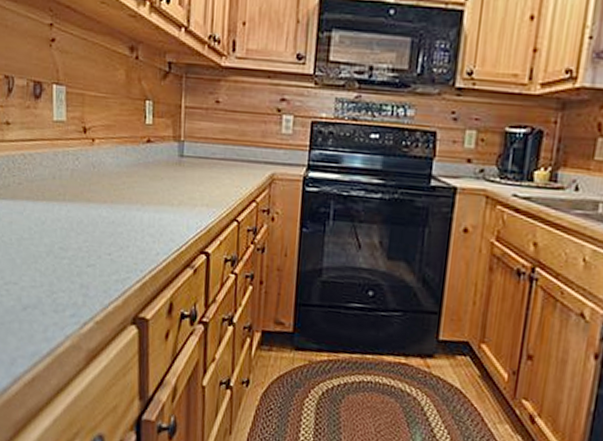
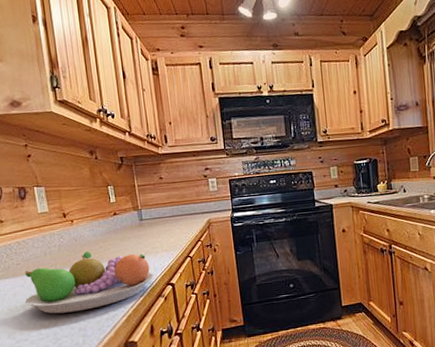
fruit bowl: none [22,184,185,263] -> present [25,251,154,314]

